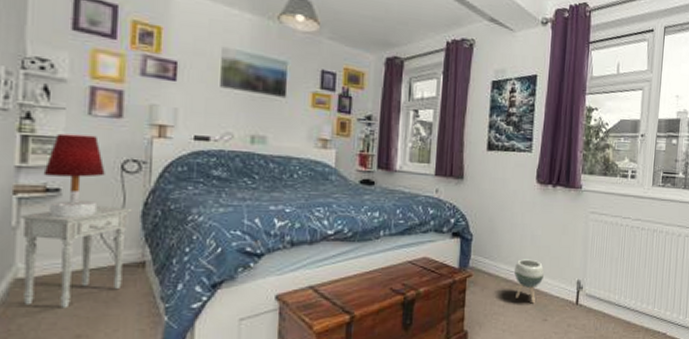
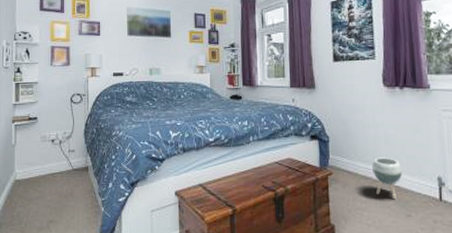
nightstand: present [20,205,133,309] -> none [17,127,79,201]
table lamp: present [43,133,105,218] -> none [27,79,62,137]

